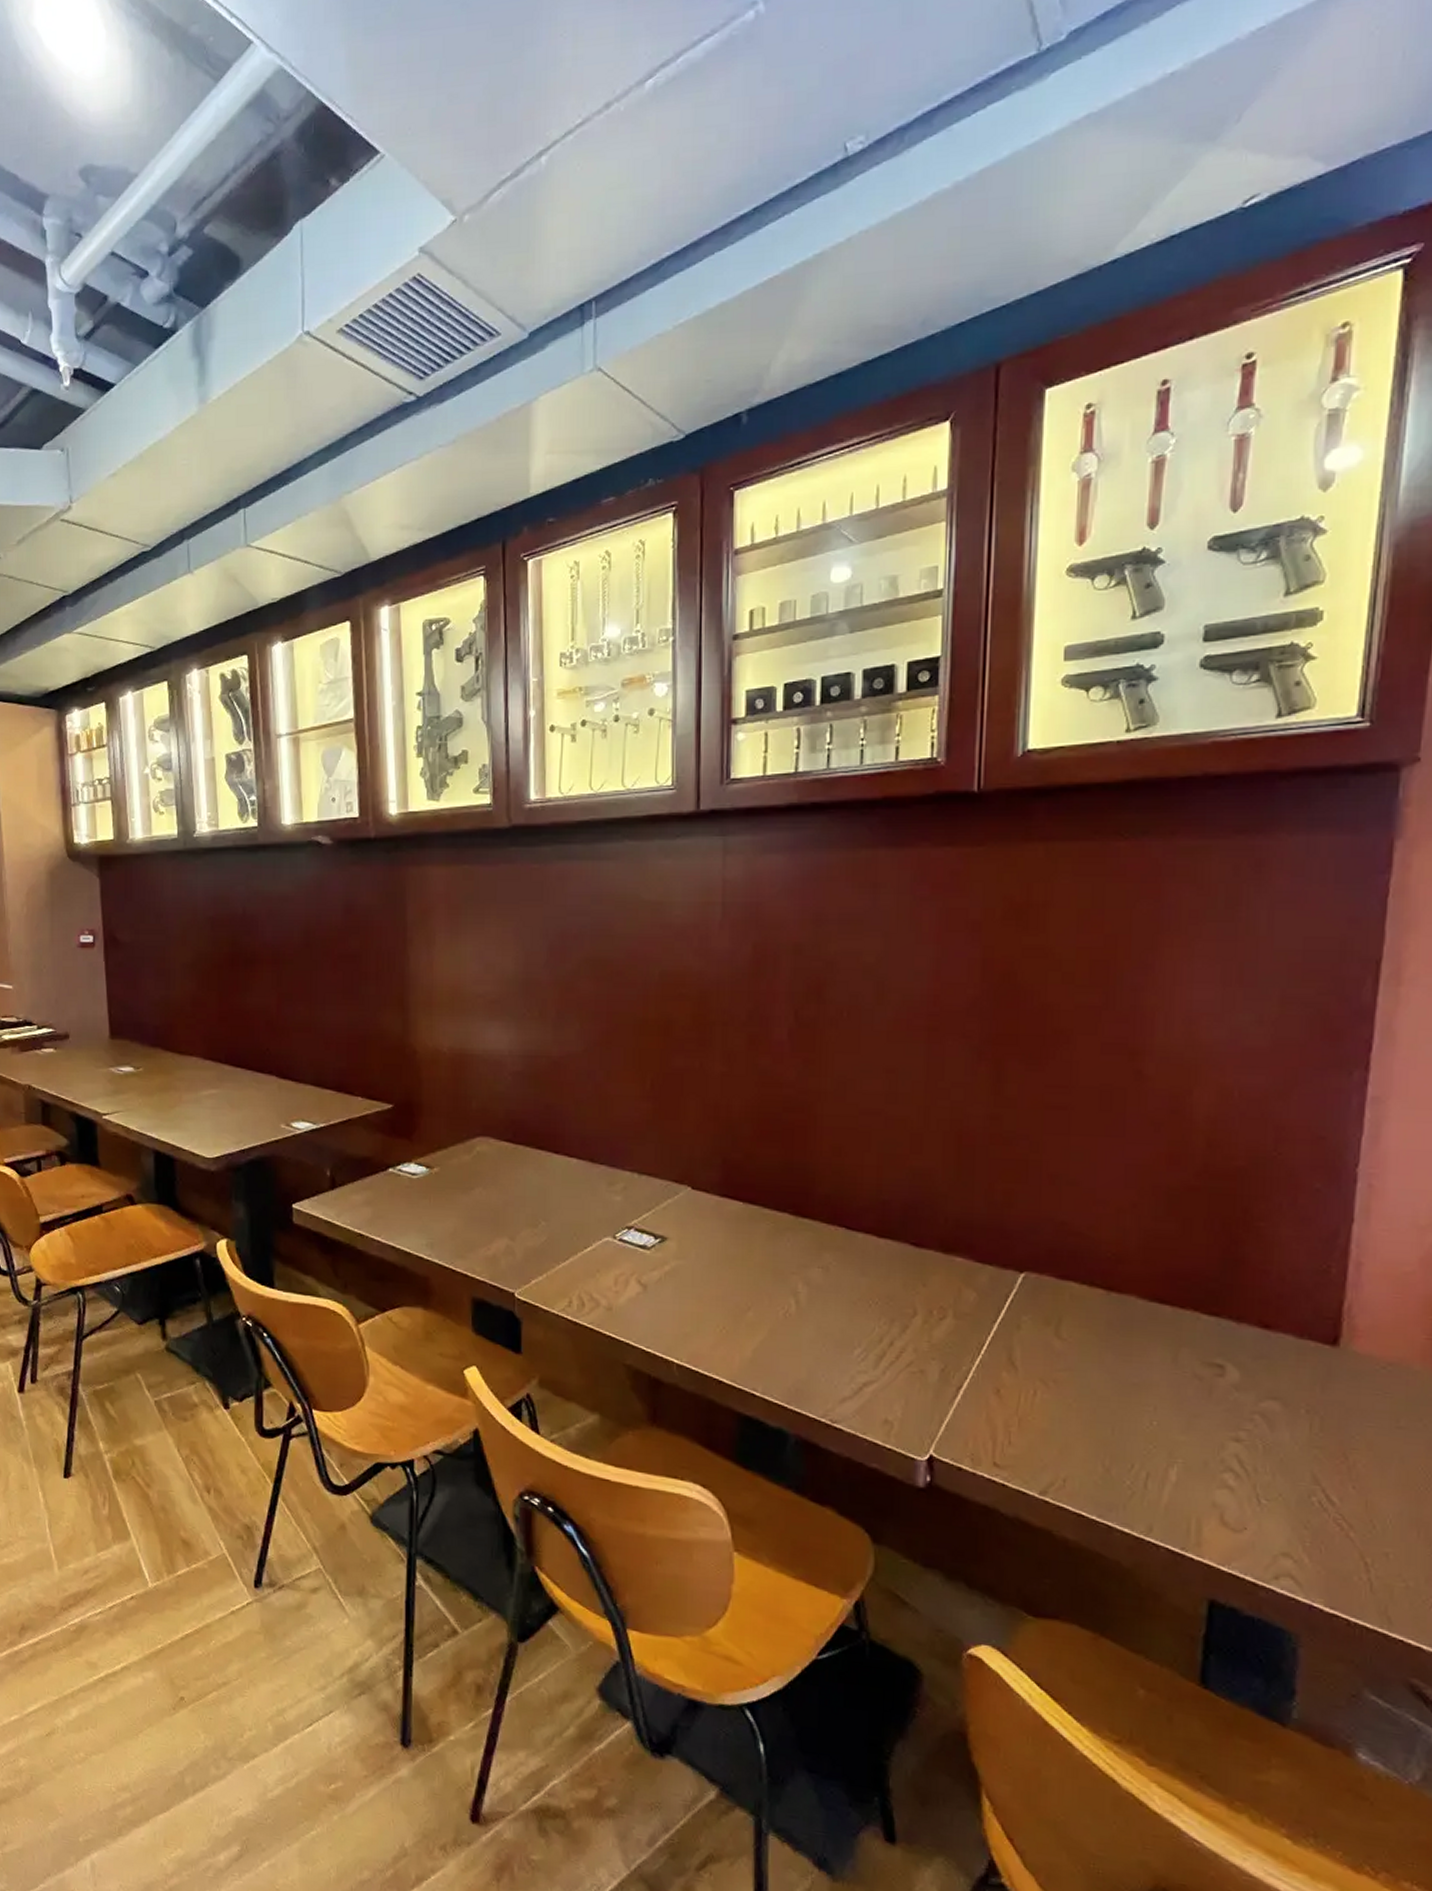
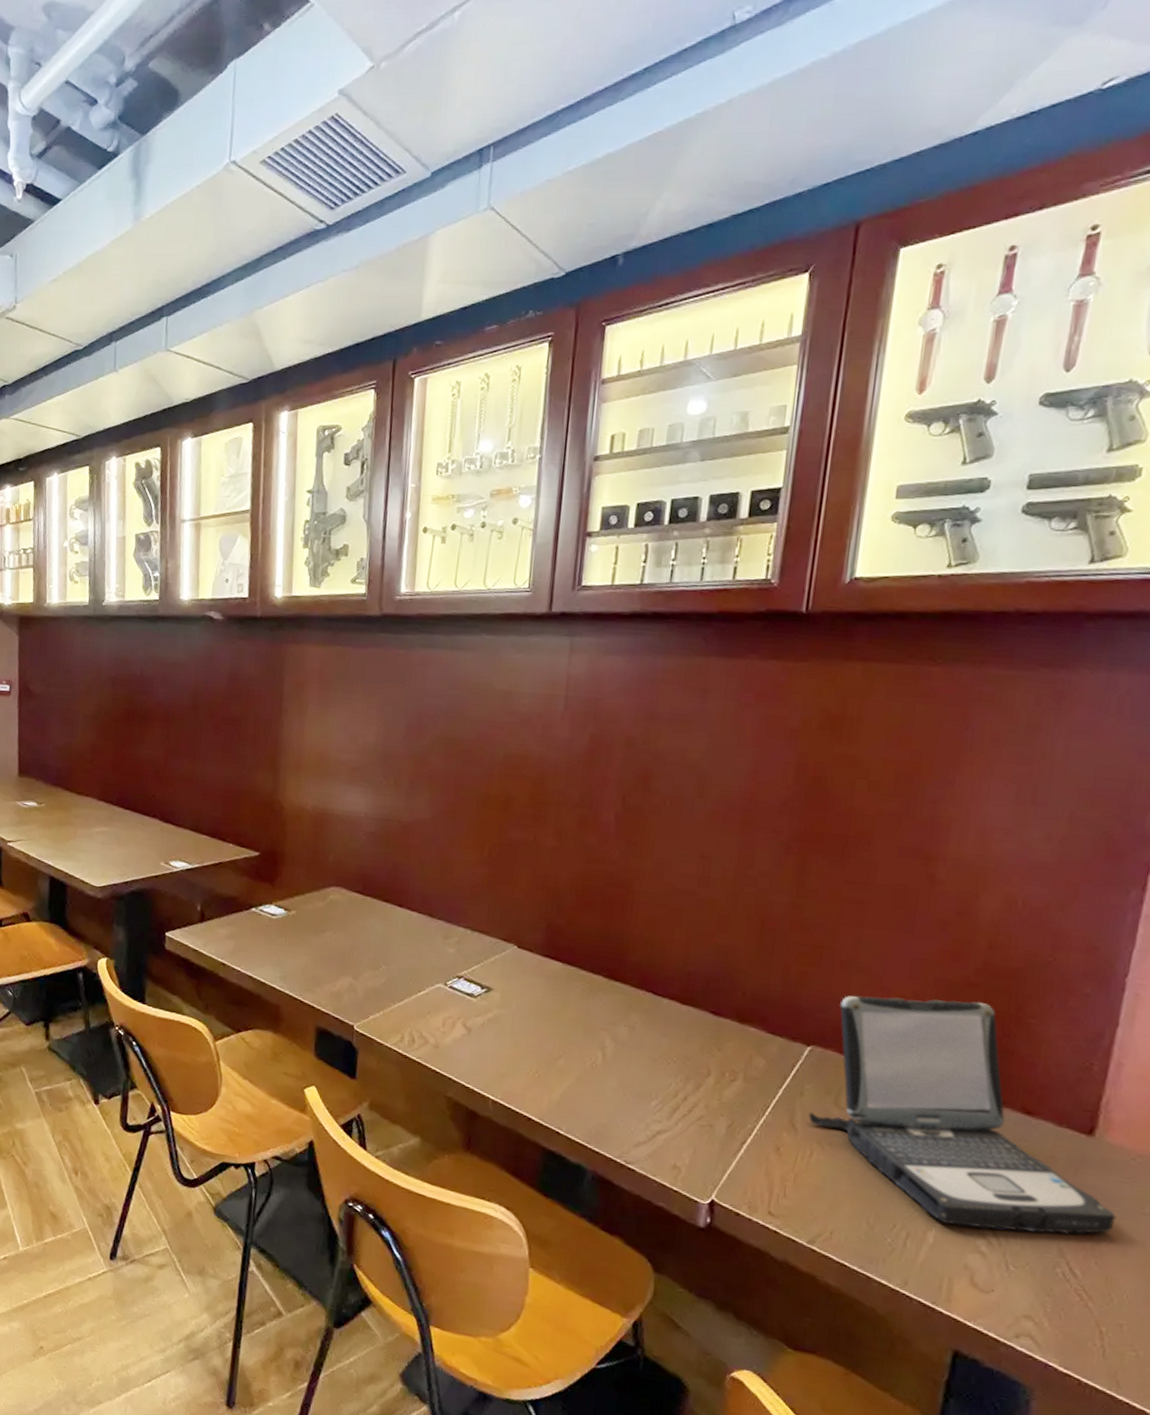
laptop: none [1028,1208,1370,1460] -> present [808,995,1116,1234]

